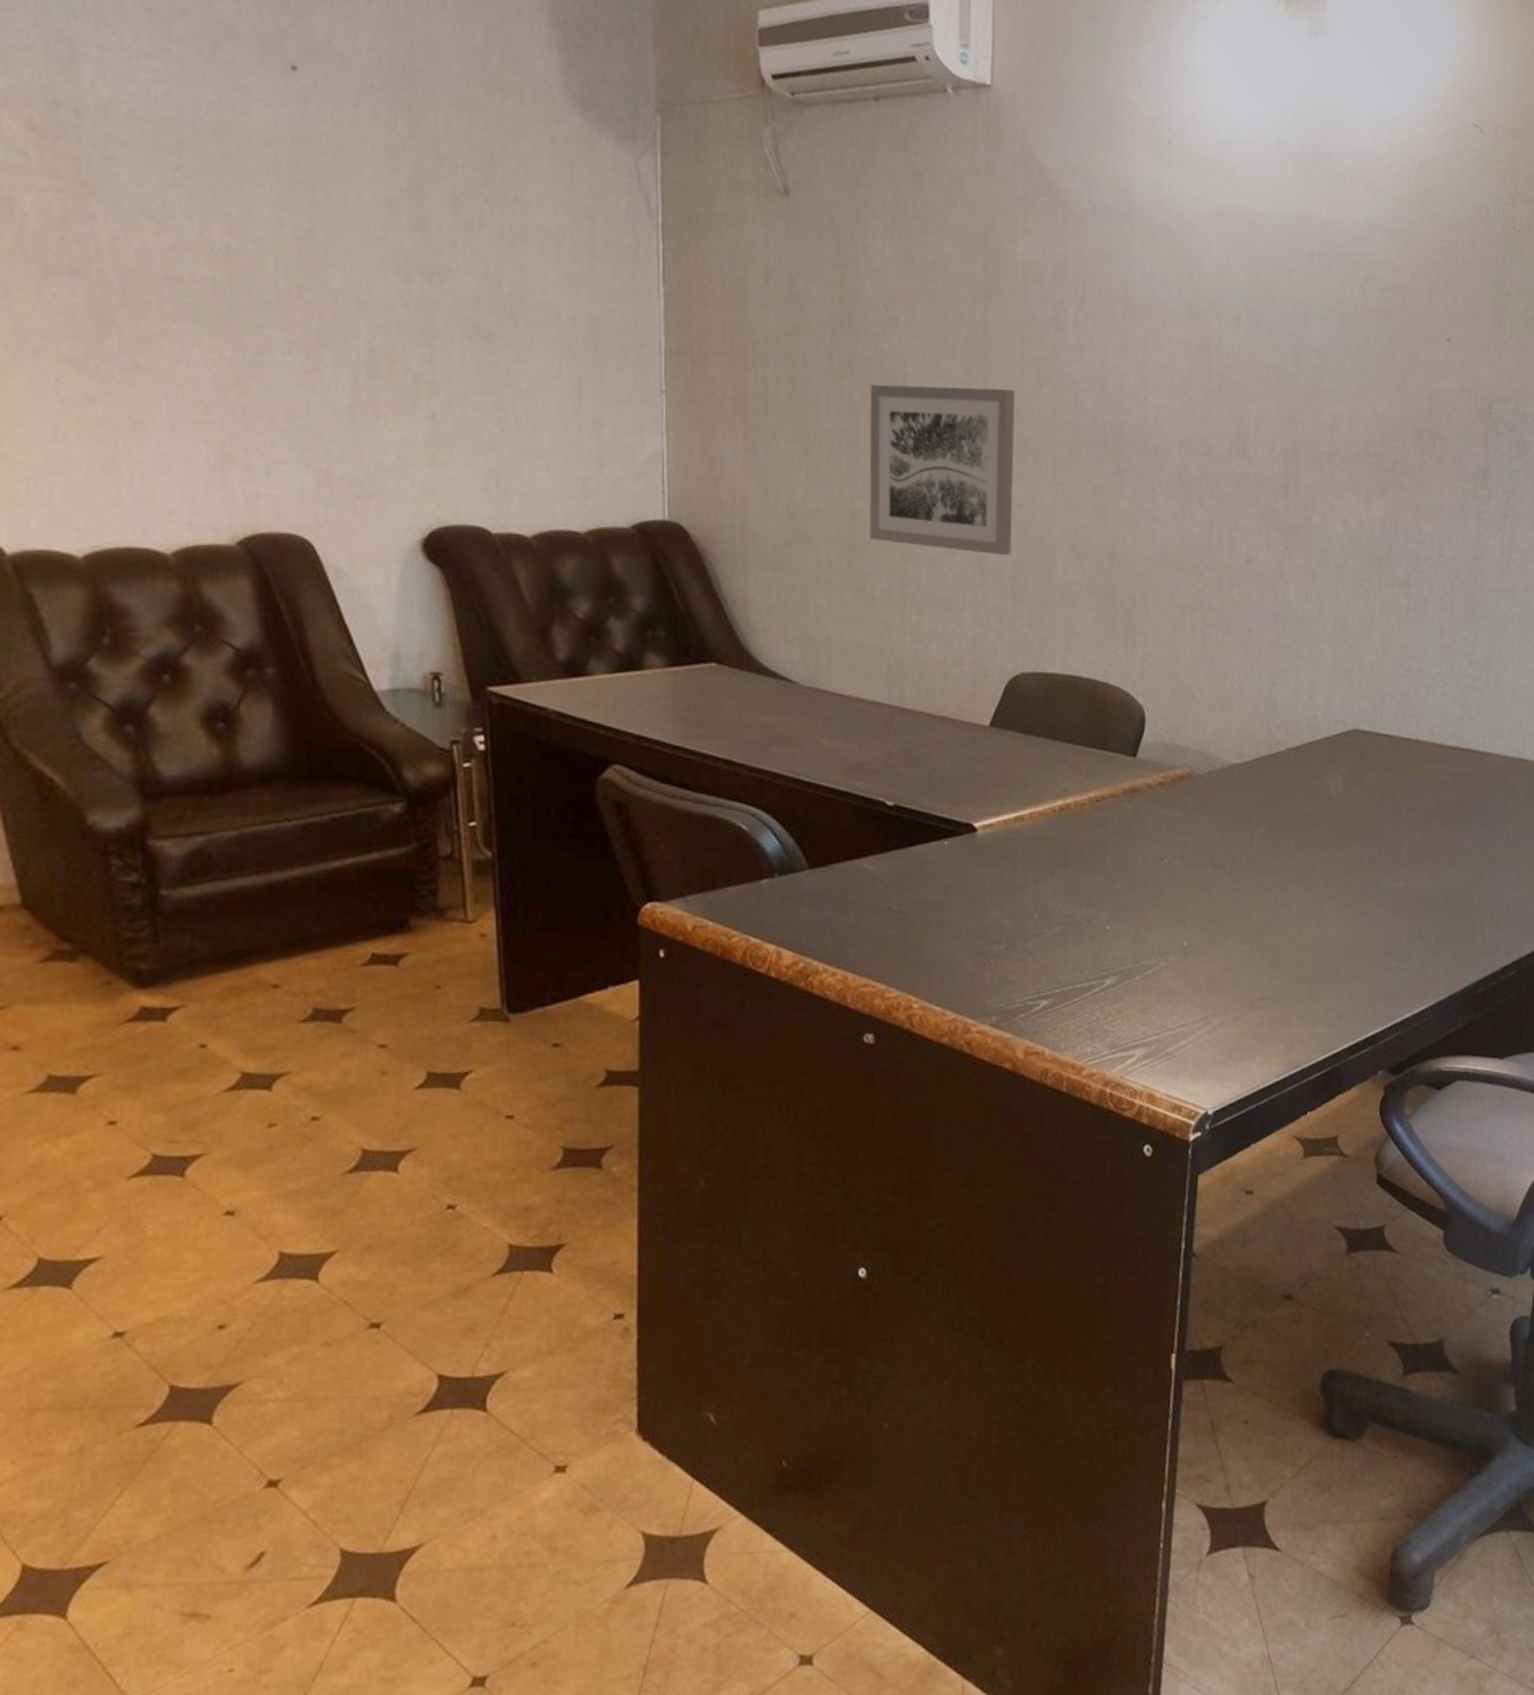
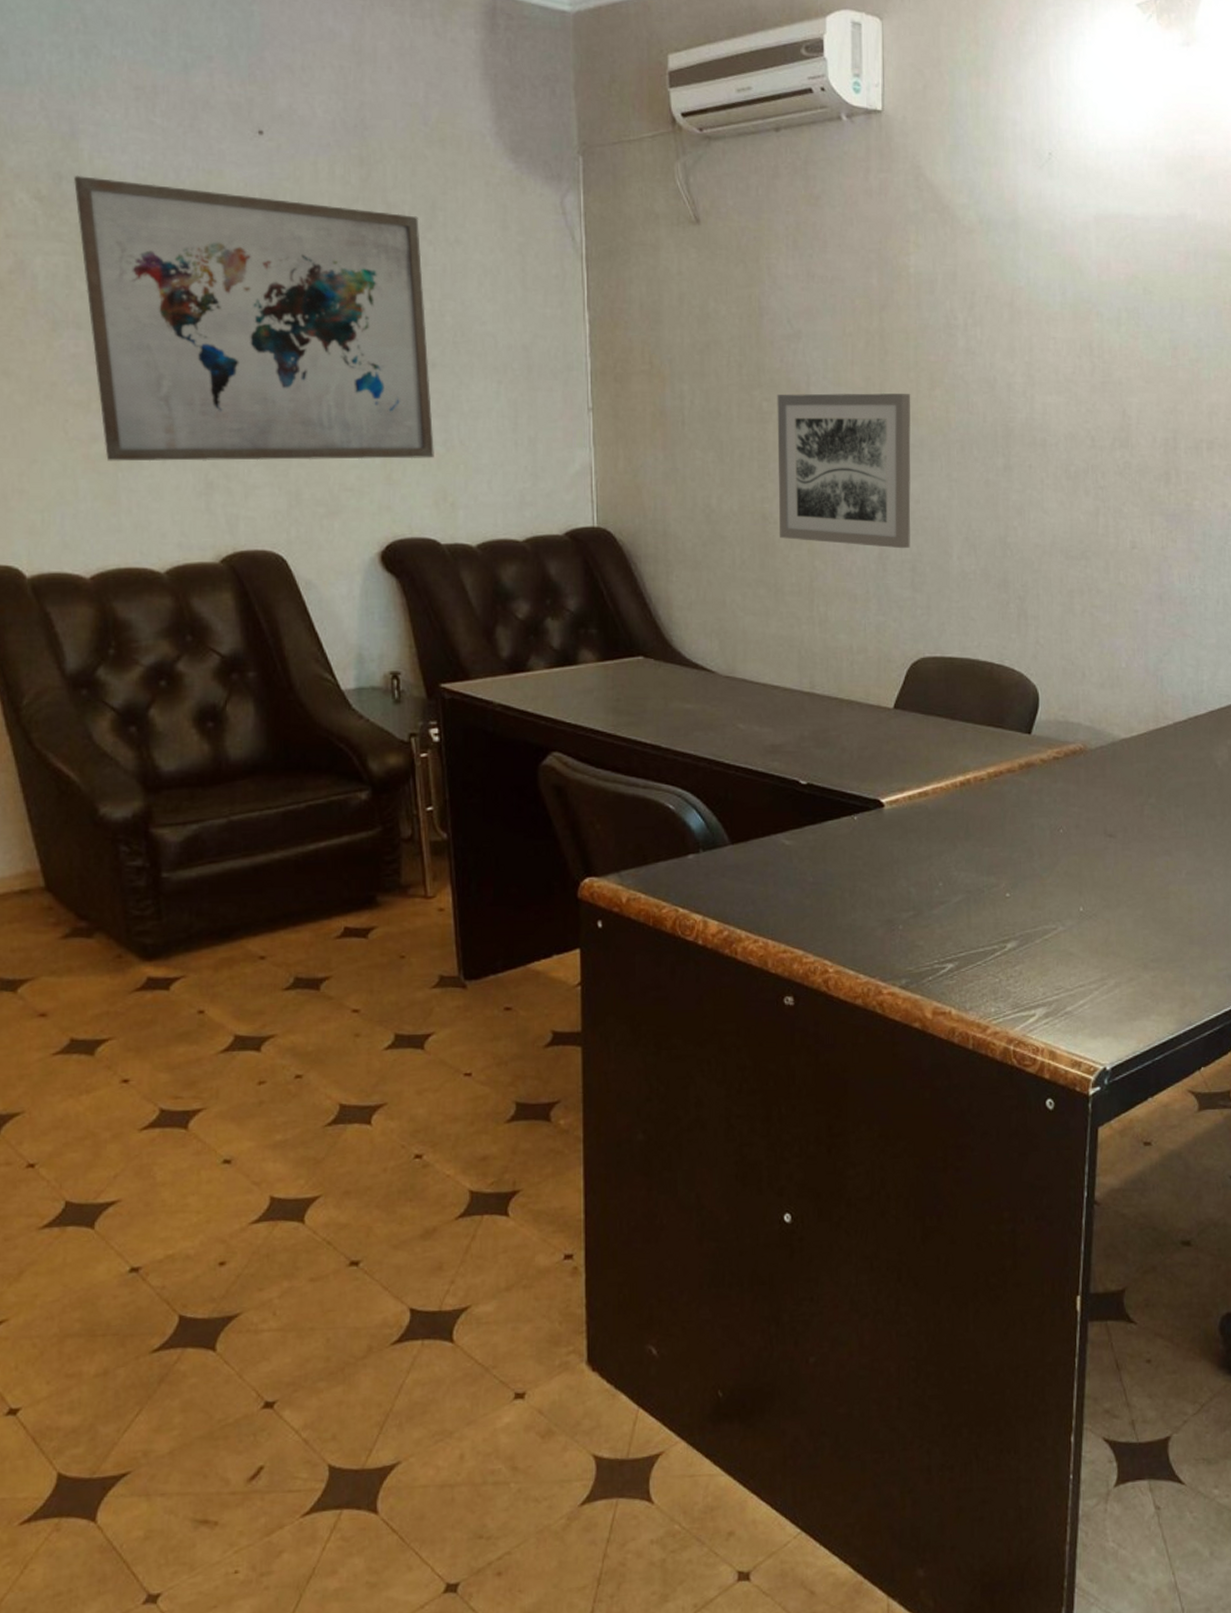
wall art: none [73,103,486,439] -> present [74,175,434,462]

